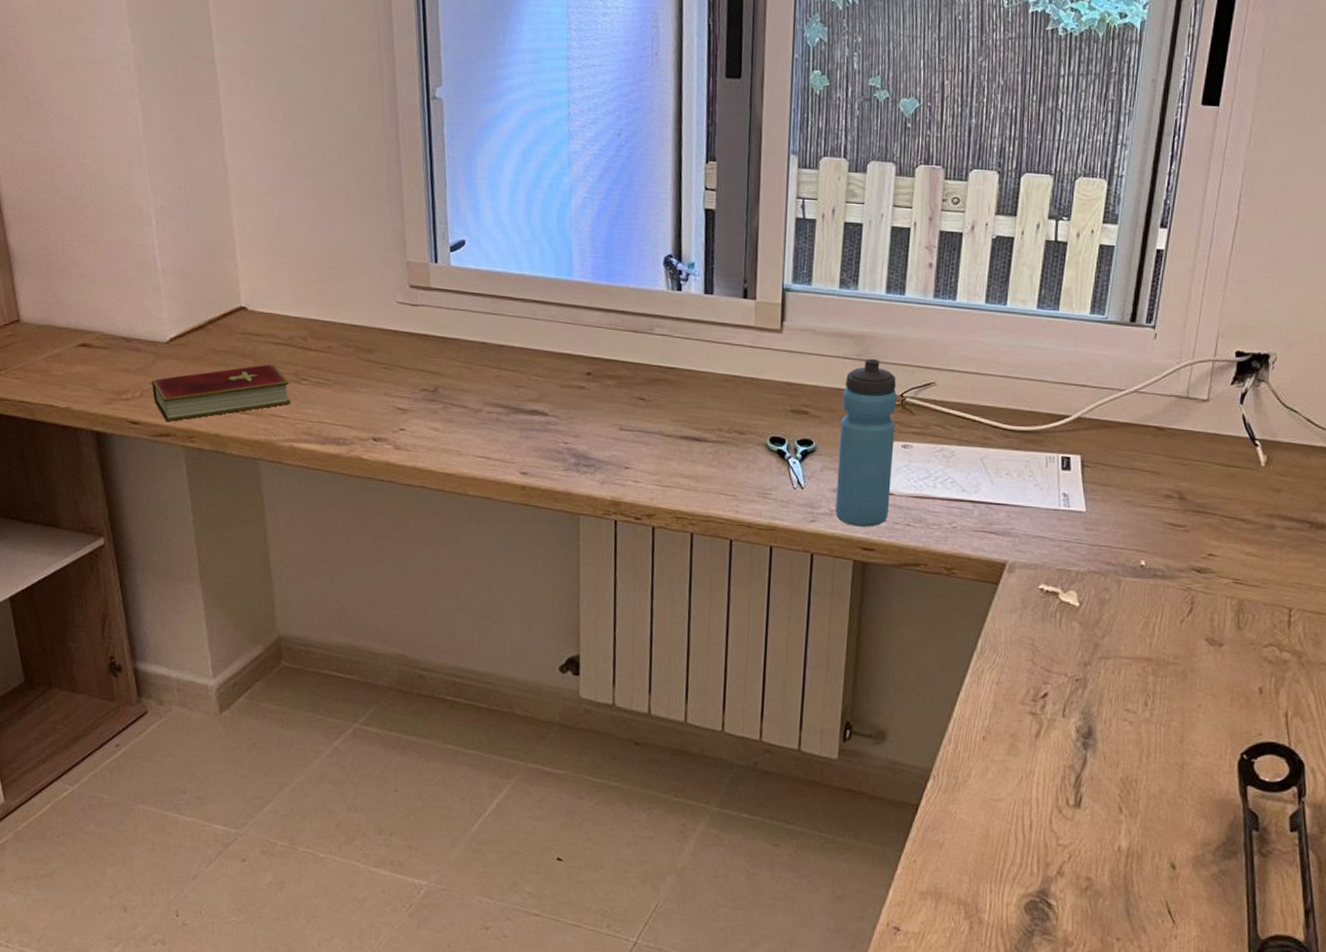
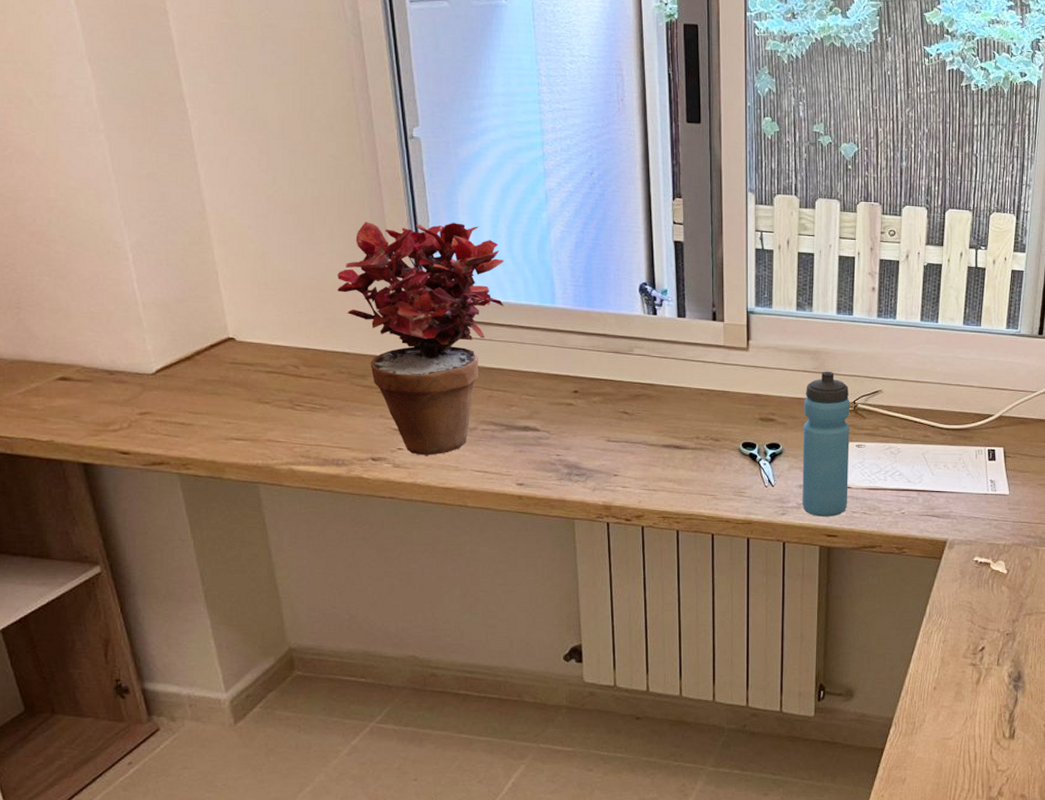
hardcover book: present [151,364,291,422] -> none [139,392,287,451]
potted plant: none [350,187,522,438] -> present [337,222,504,455]

